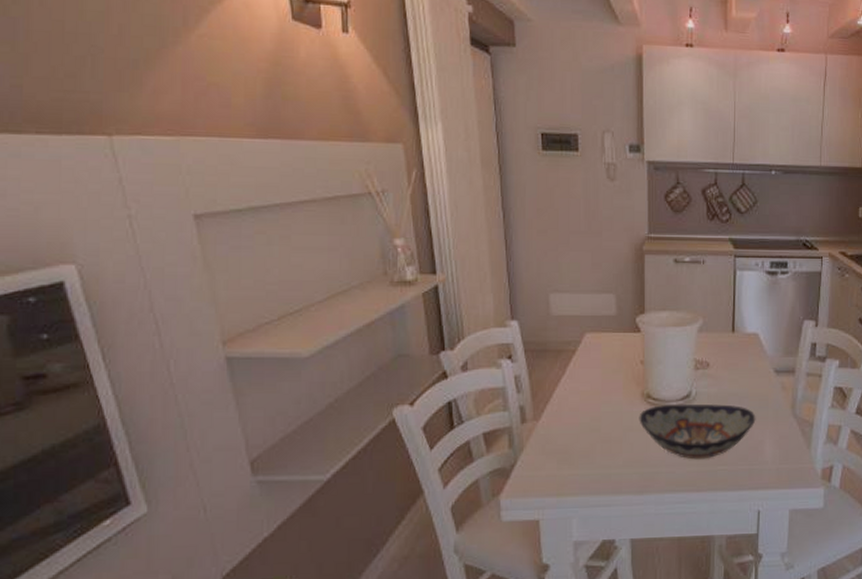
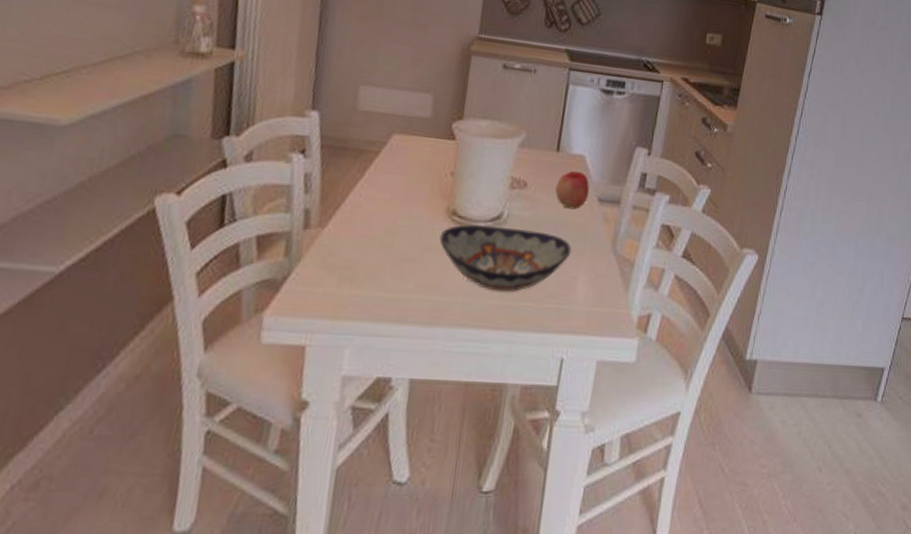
apple: none [736,349,766,382] -> present [555,171,590,210]

